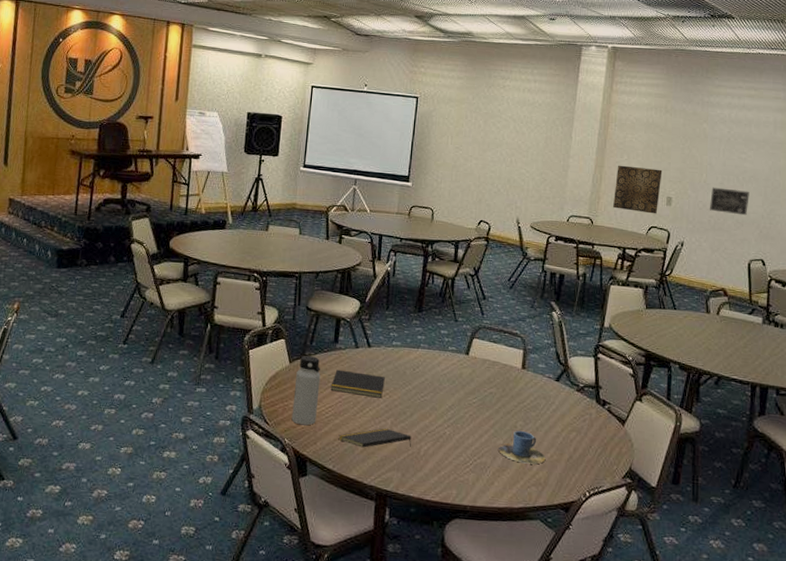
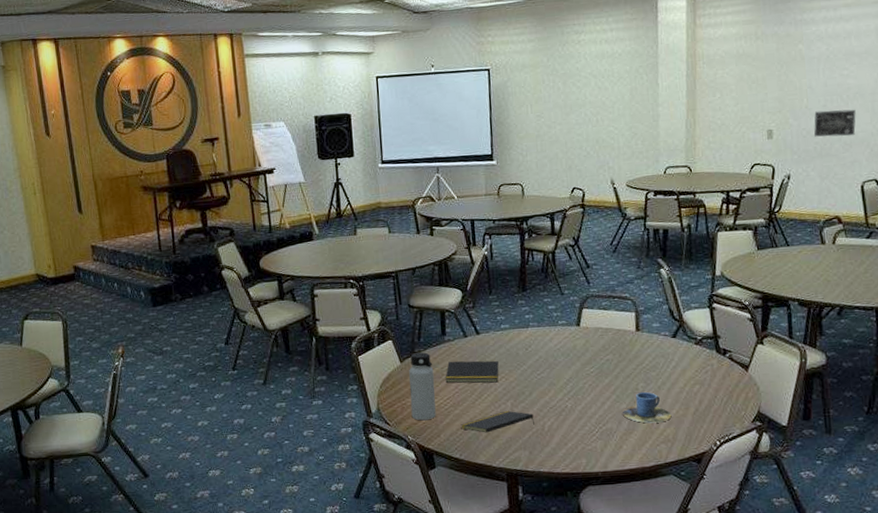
wall art: present [613,165,663,214] -> none [710,102,760,152]

